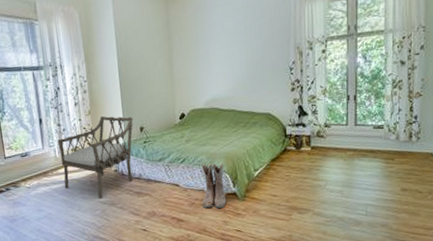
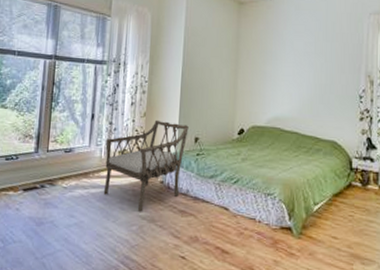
boots: present [201,163,227,208] -> none [252,188,280,244]

